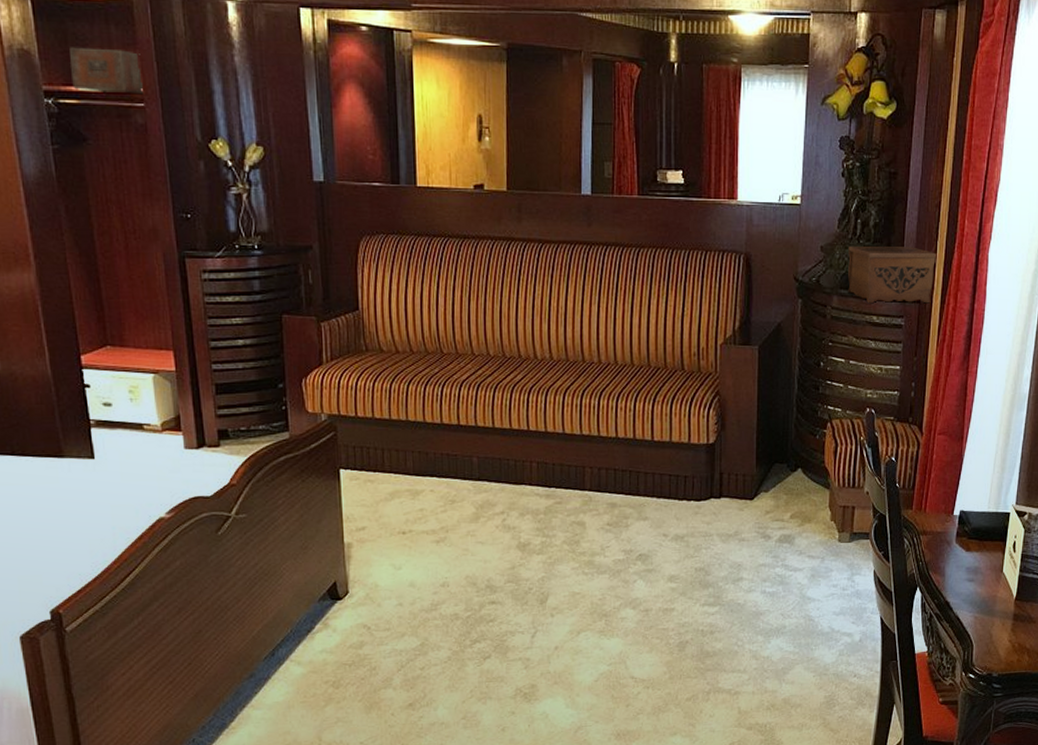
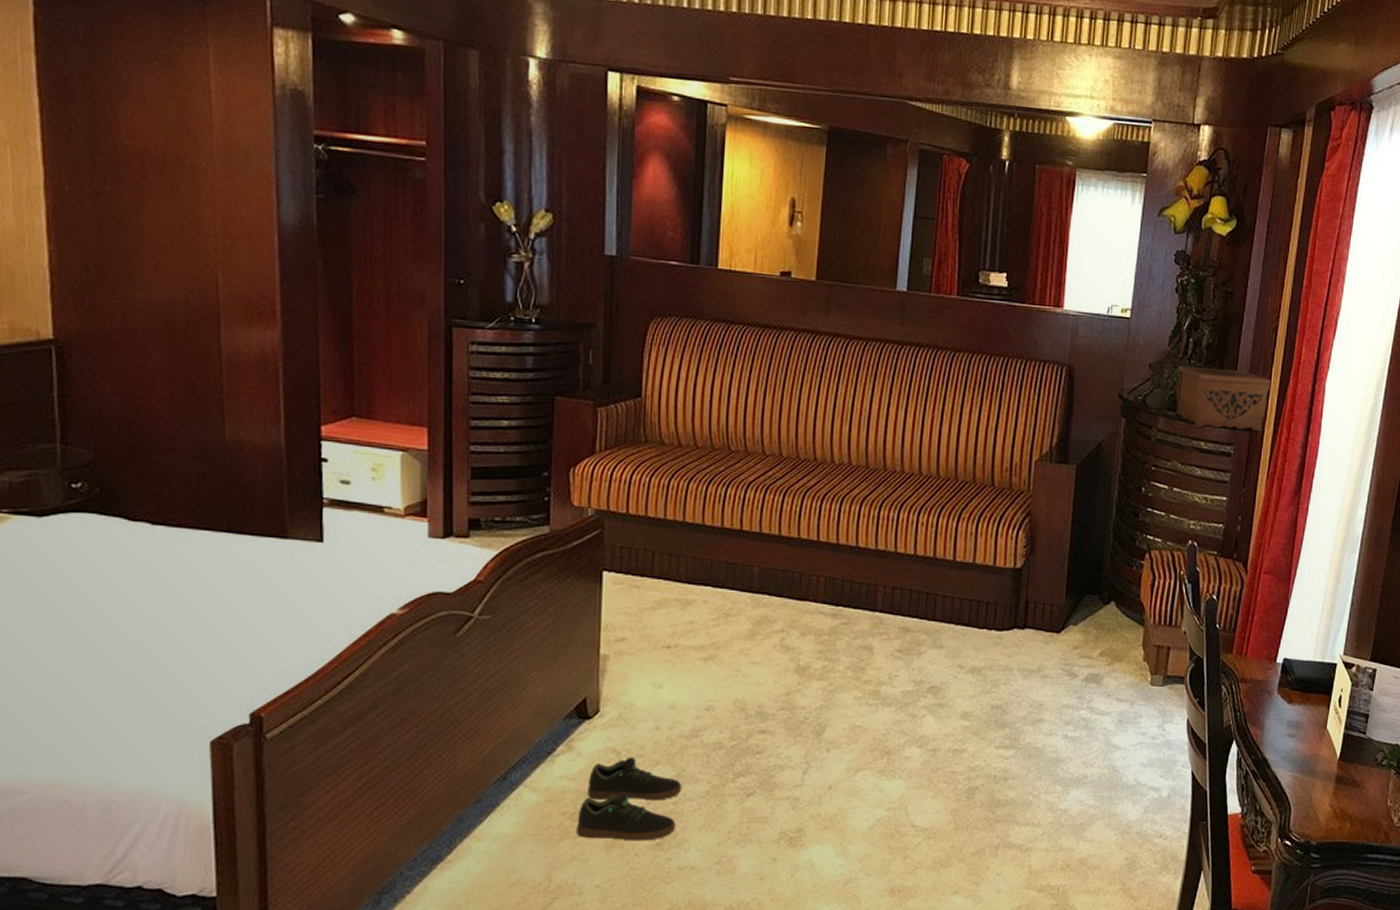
decorative box: present [70,47,144,95] -> none [347,92,428,148]
shoe: none [338,630,427,703] -> present [576,756,682,841]

